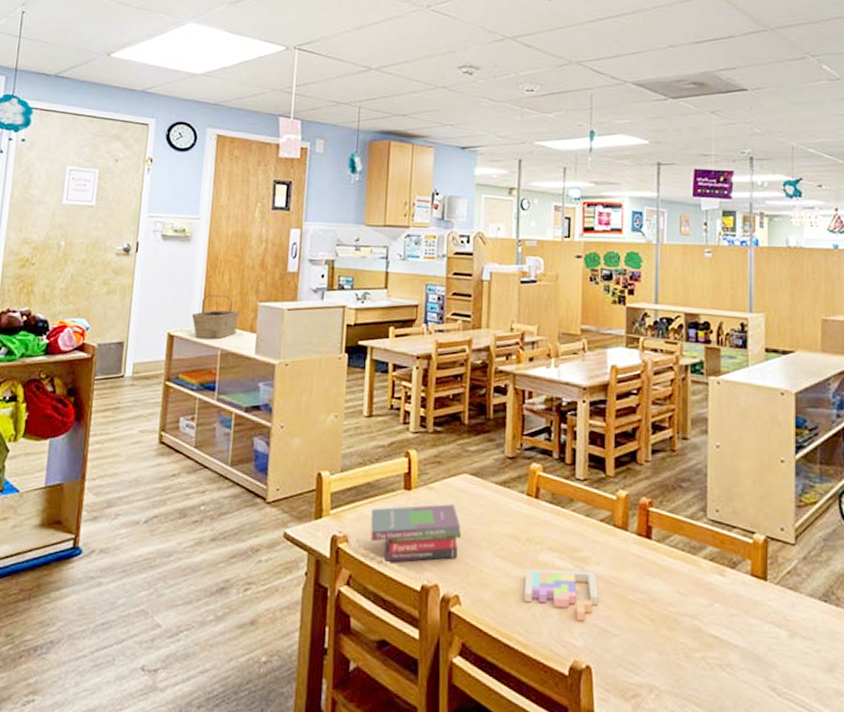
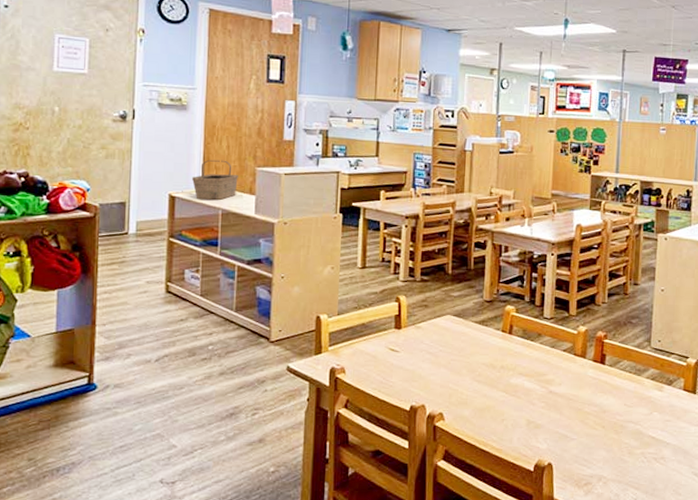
books: present [370,504,461,563] -> none [365,340,445,389]
puzzle: present [523,567,599,622] -> none [497,389,560,430]

